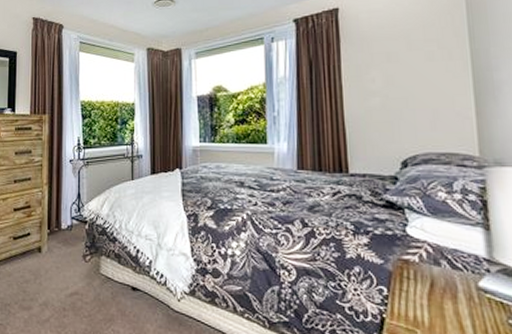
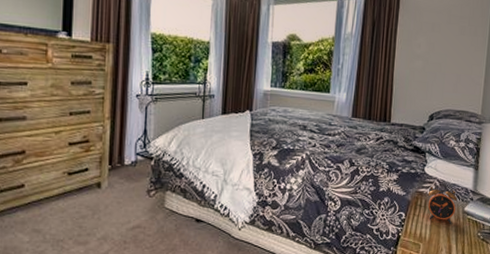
alarm clock: none [416,249,465,306] -> present [427,184,457,225]

